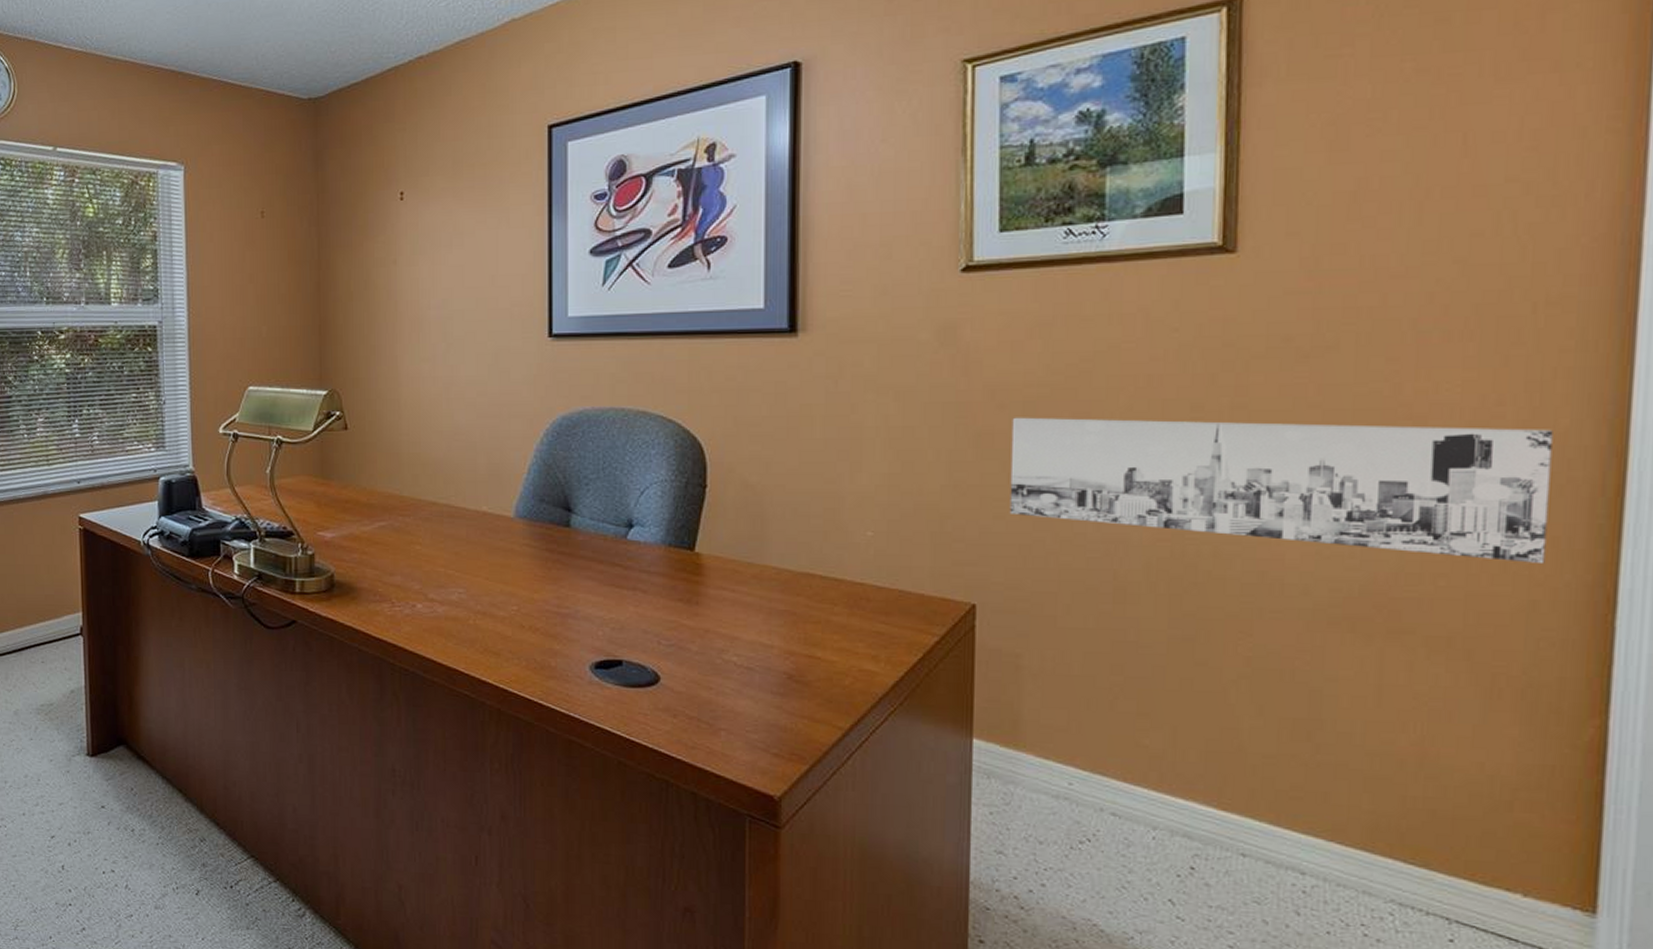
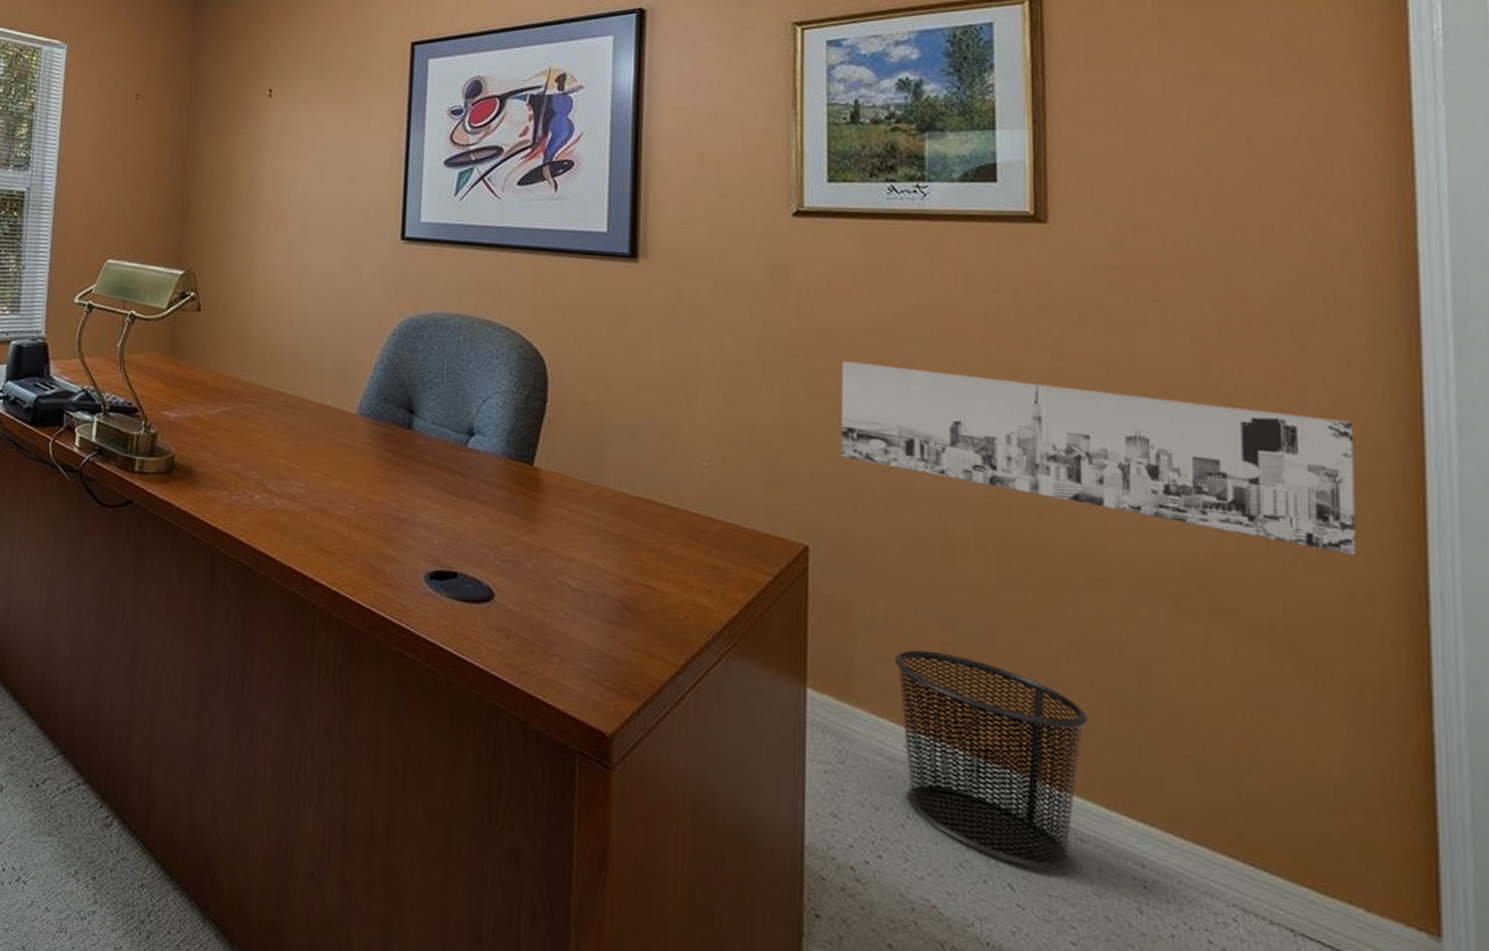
waste bin: none [1061,694,1255,885] -> present [894,650,1088,872]

